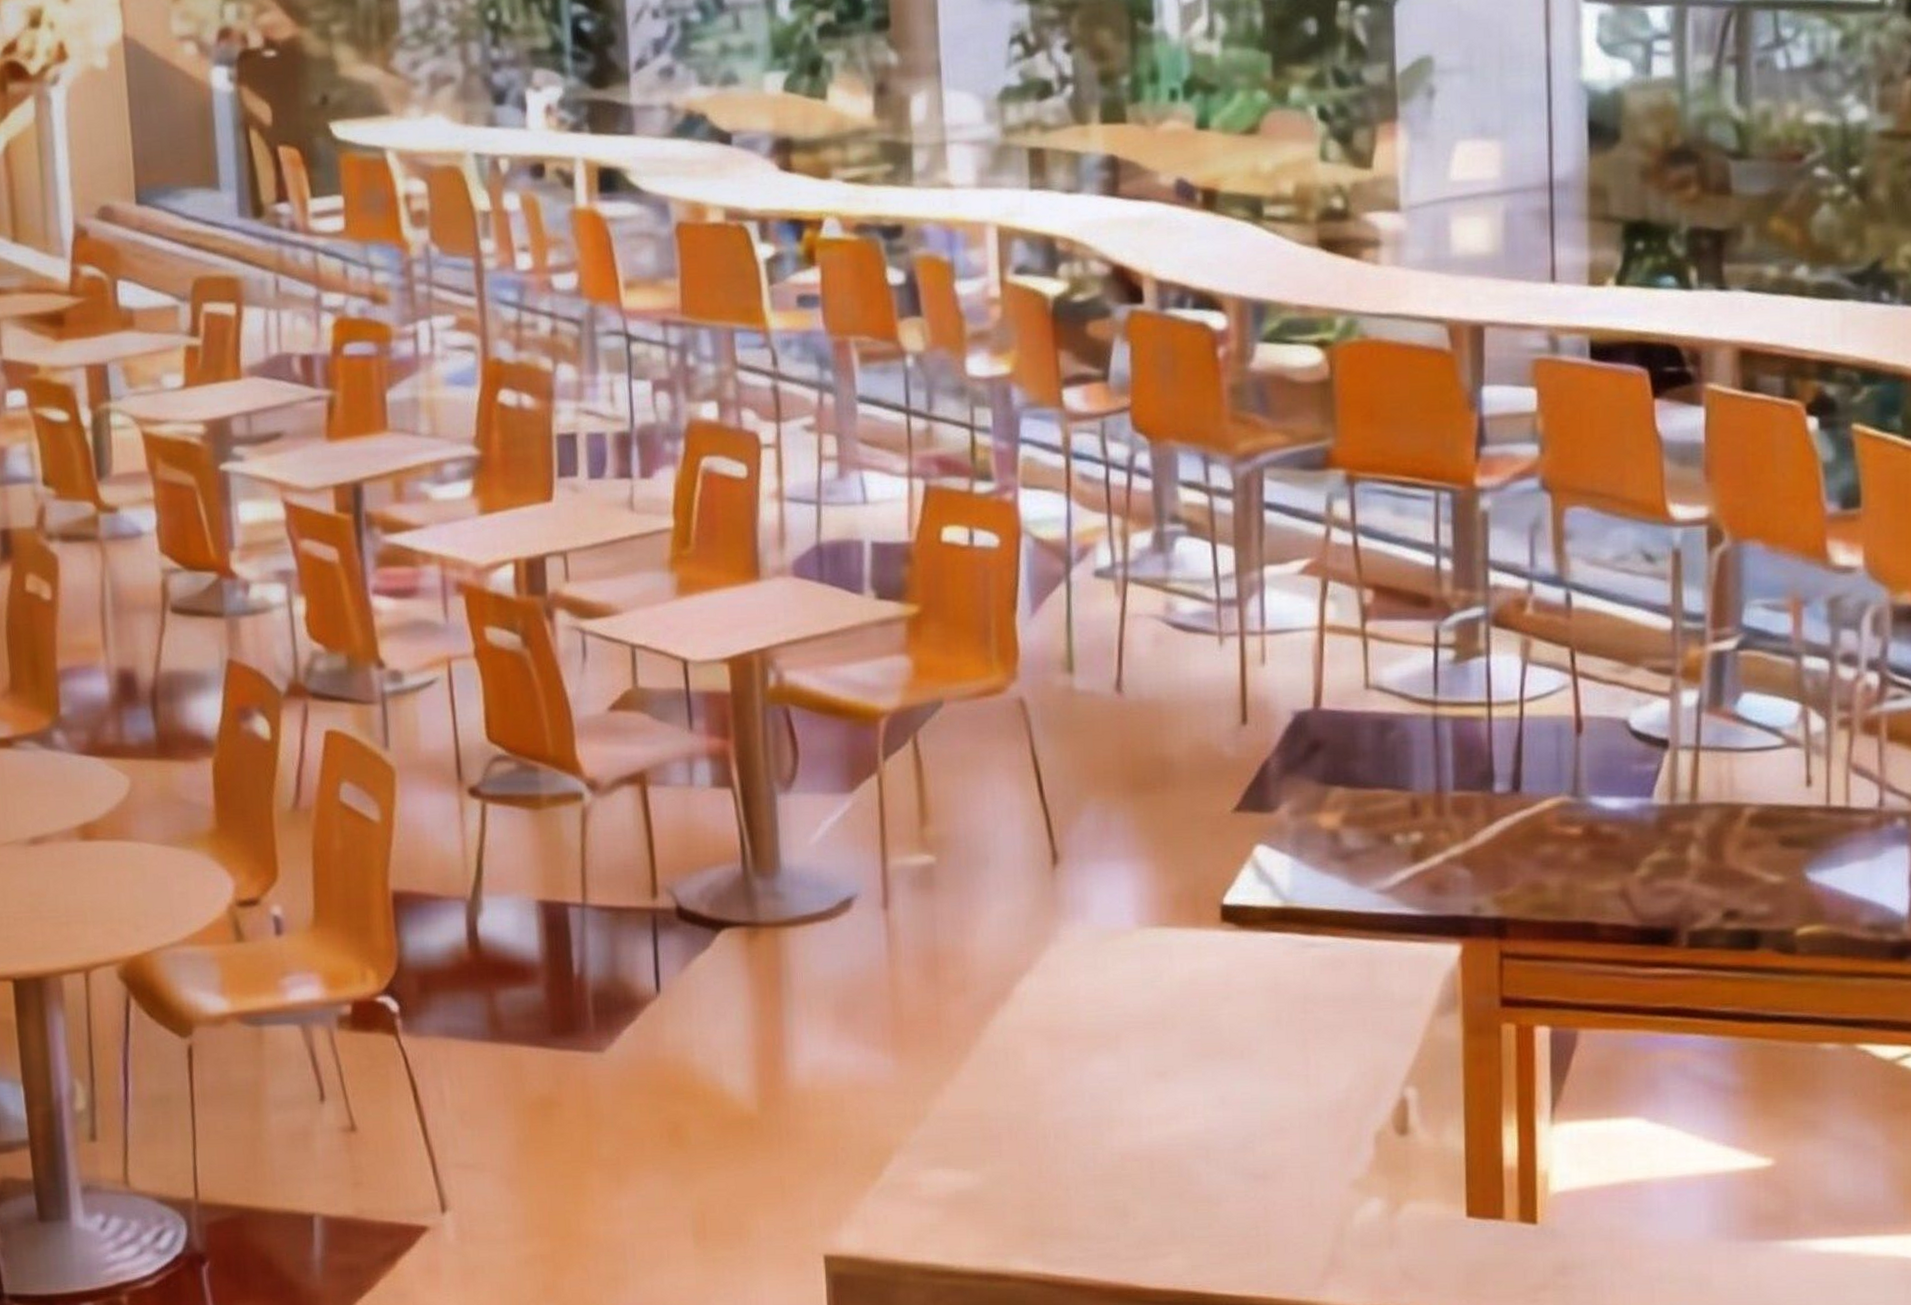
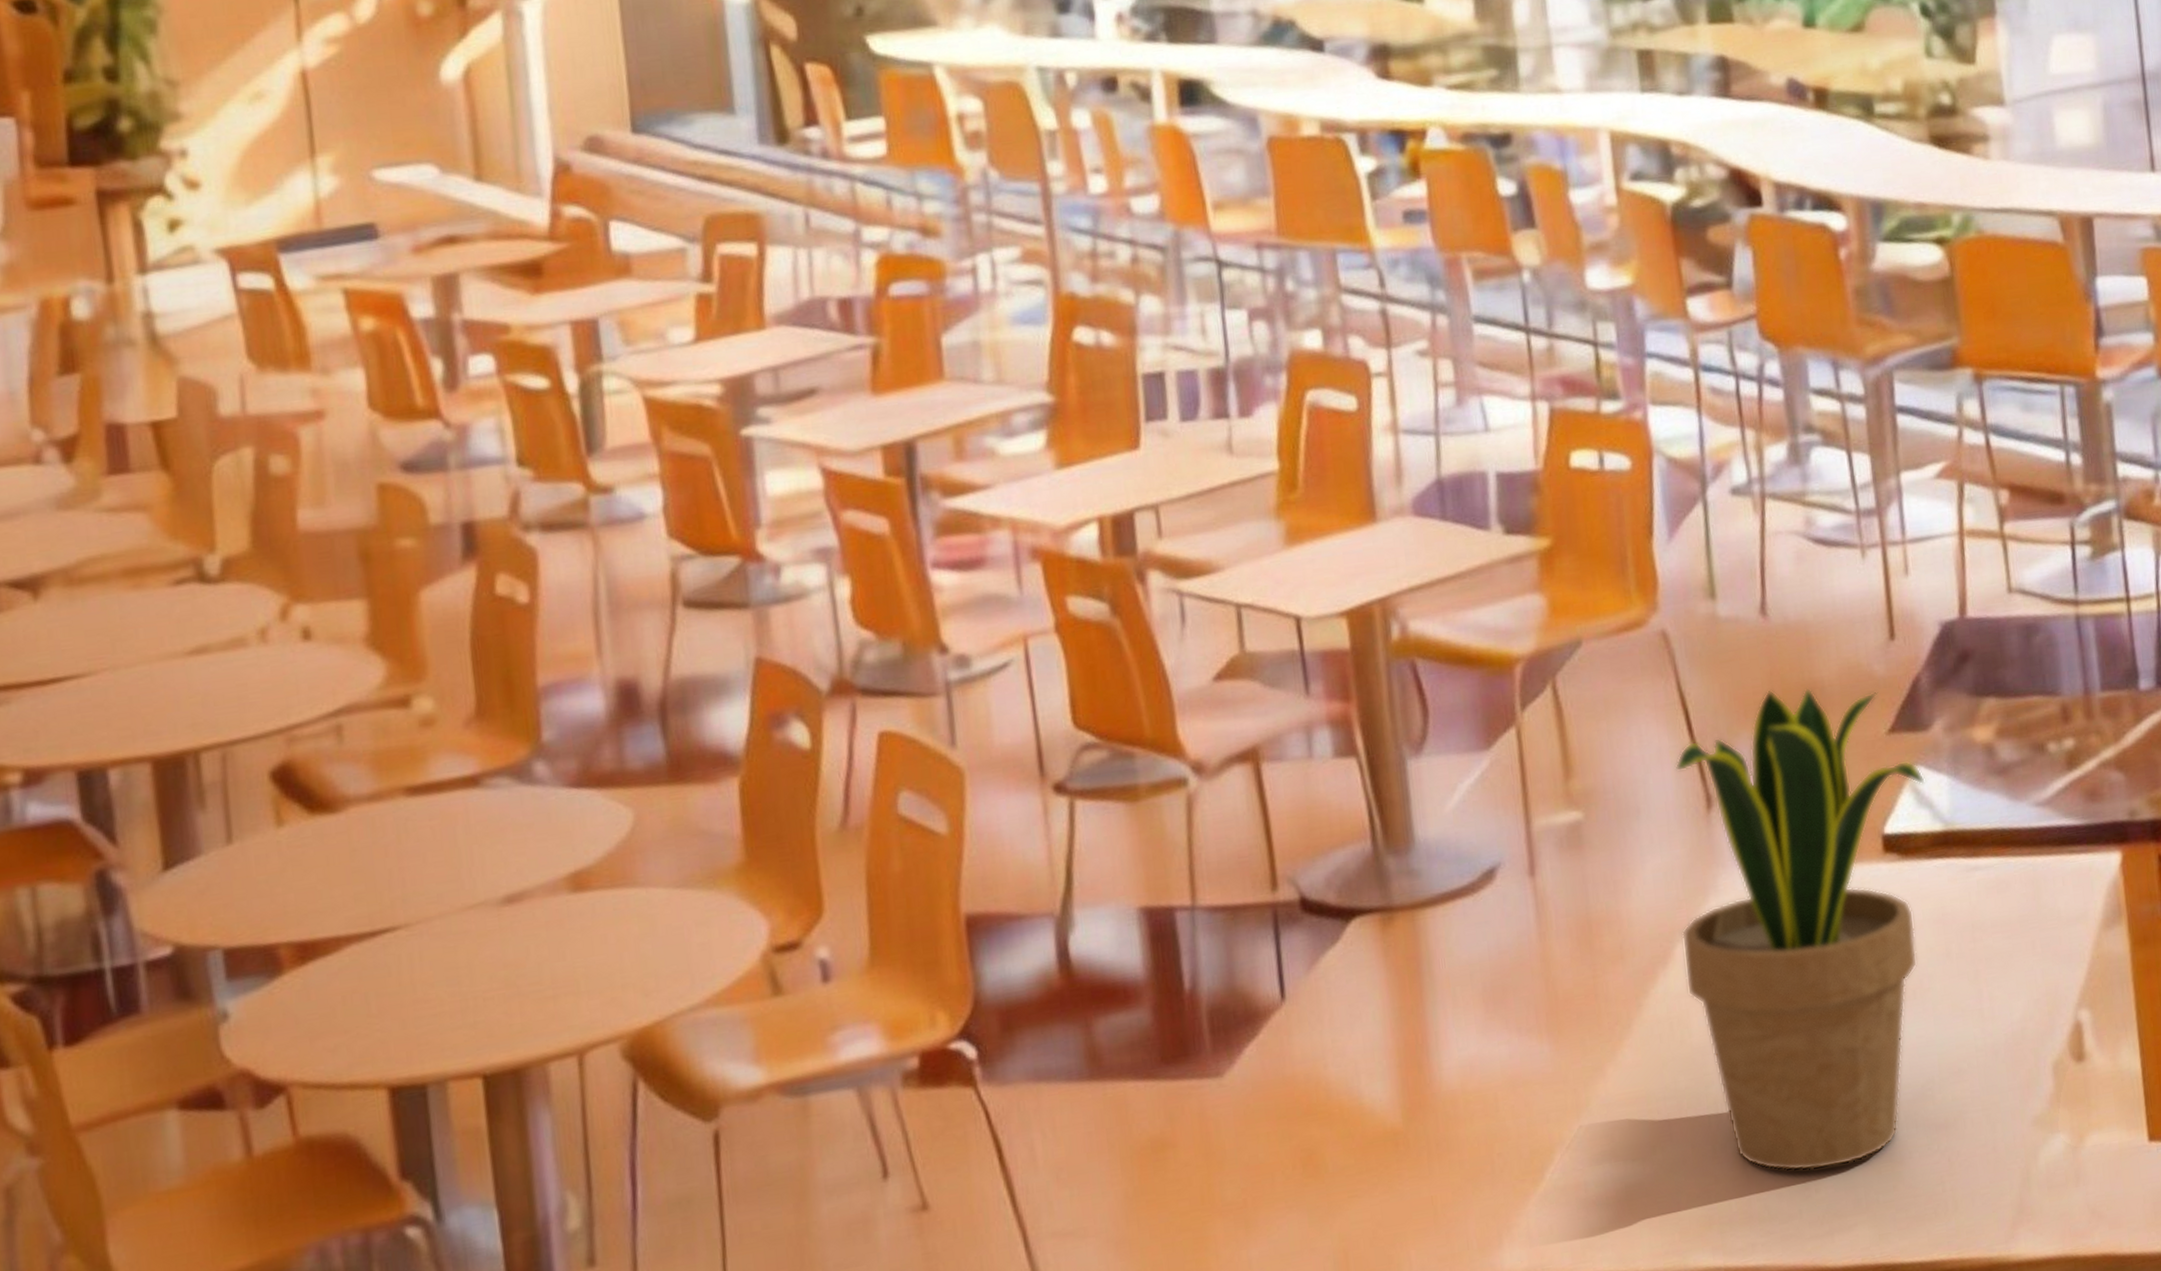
potted plant: none [1021,761,1267,1200] -> present [1676,688,1925,1171]

